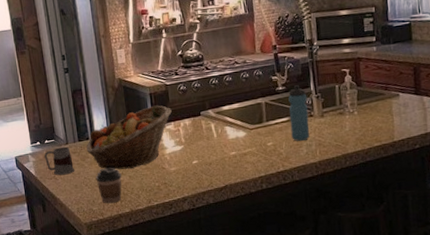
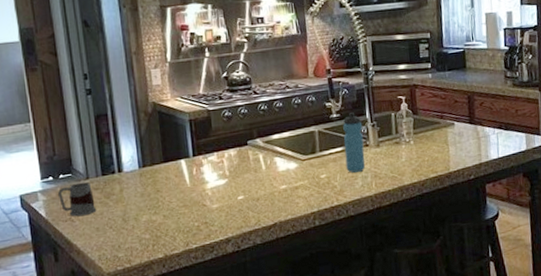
fruit basket: present [86,105,172,170] -> none [111,133,215,208]
coffee cup: present [95,168,122,204] -> none [122,206,155,249]

